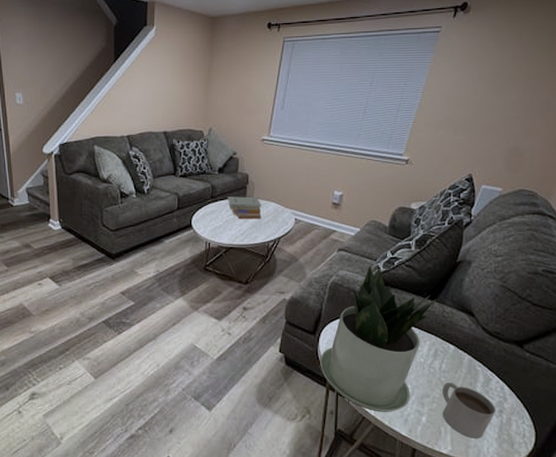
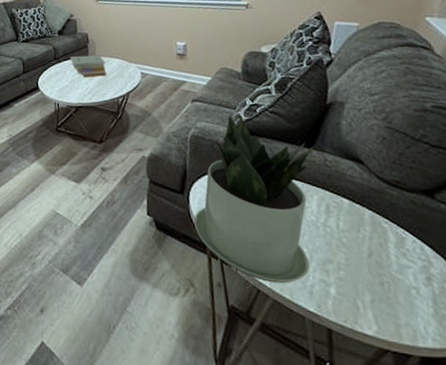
mug: present [441,382,496,438] -> none [346,243,423,315]

